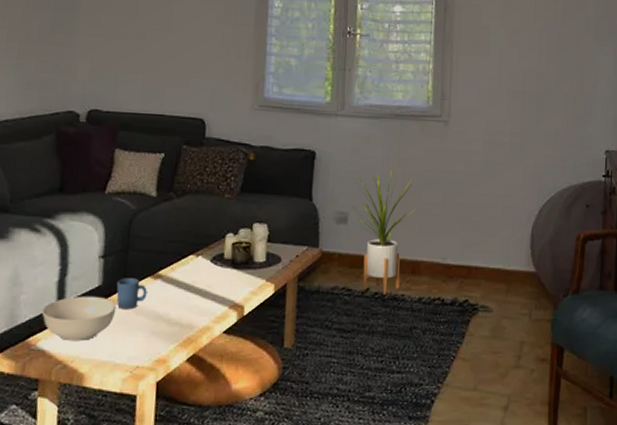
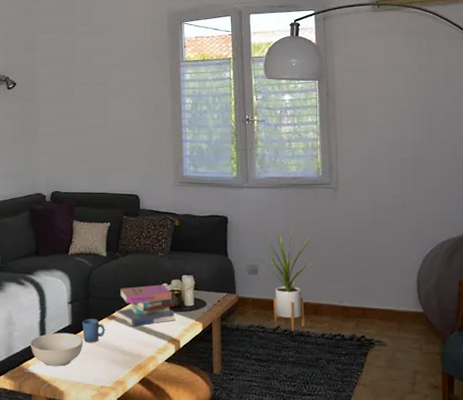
books: none [162,234,241,288] -> present [115,284,175,326]

